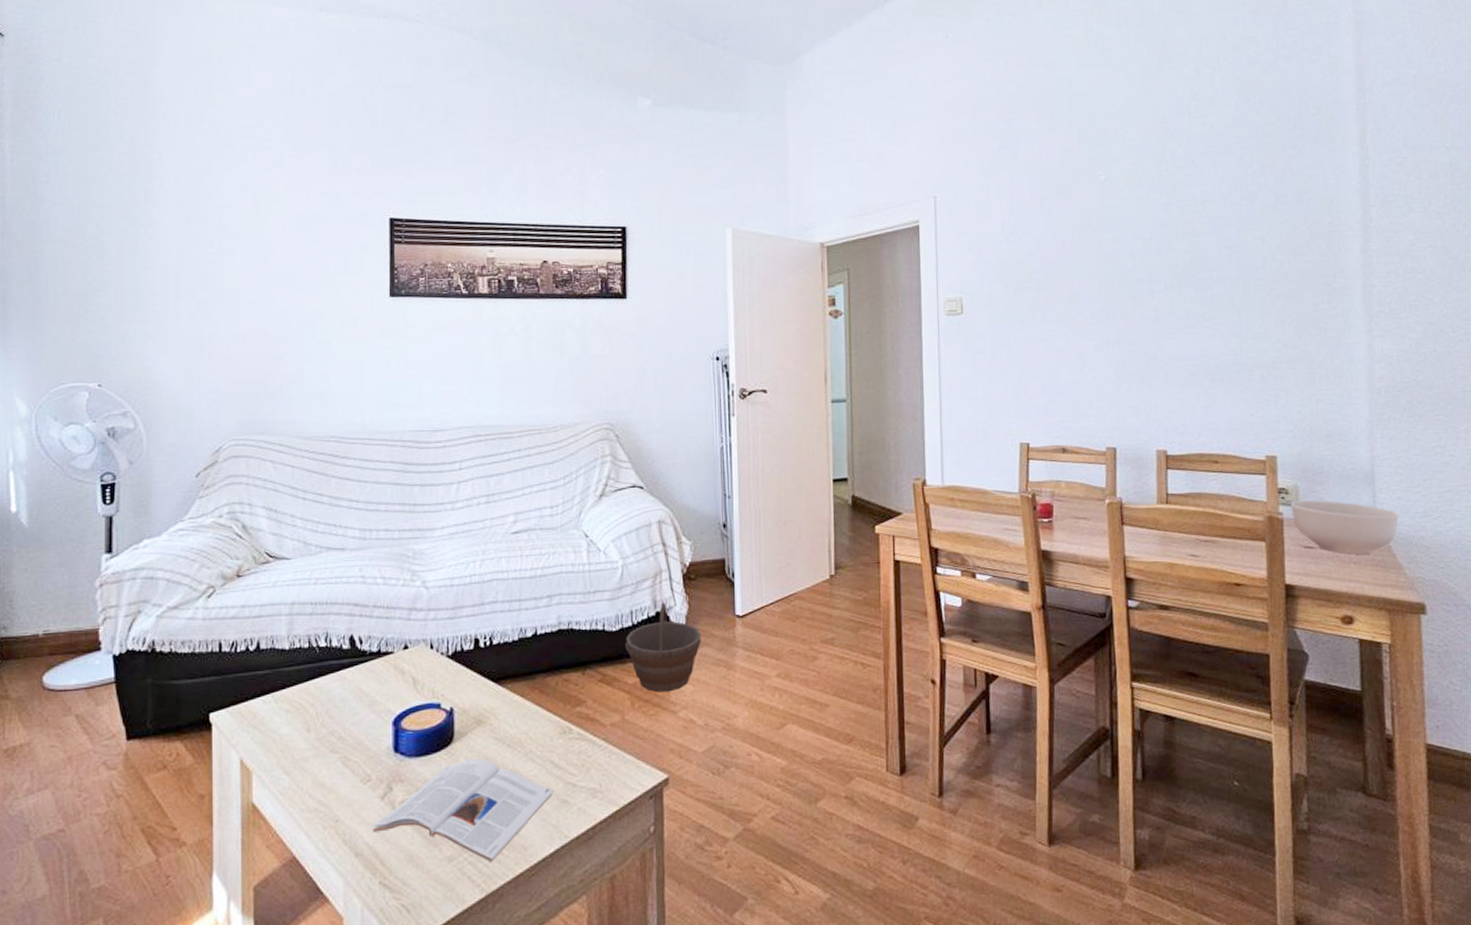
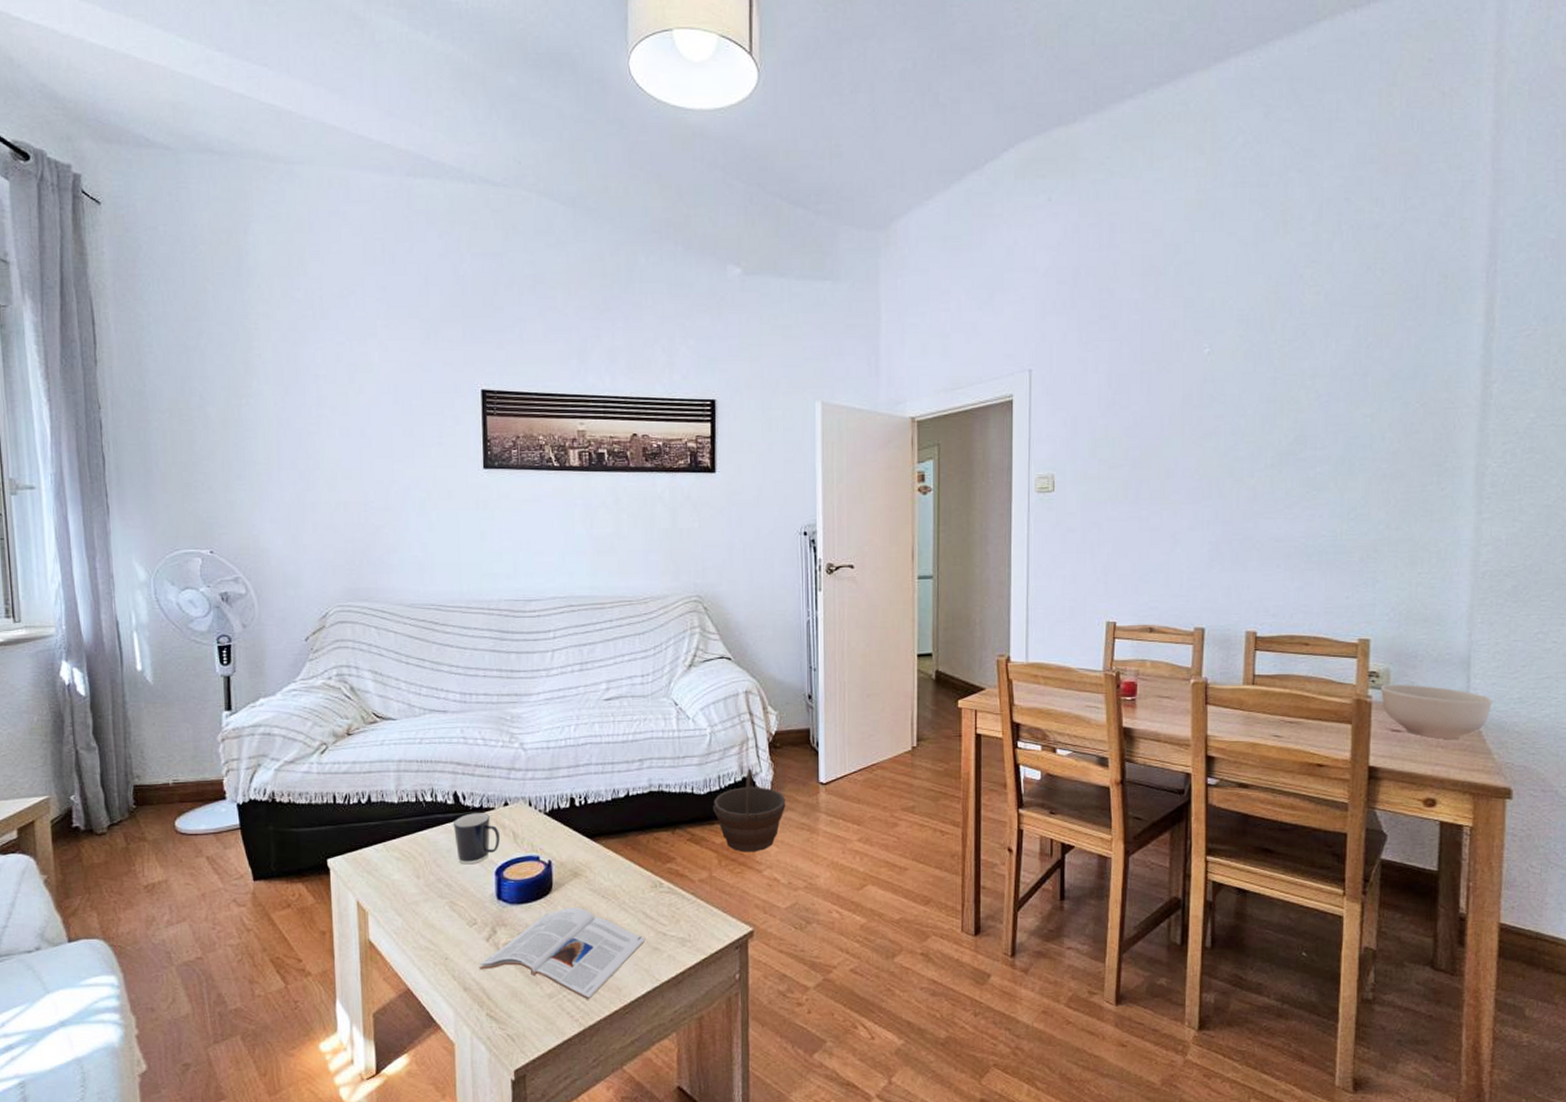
mug: none [348,657,399,715] -> present [453,813,501,865]

